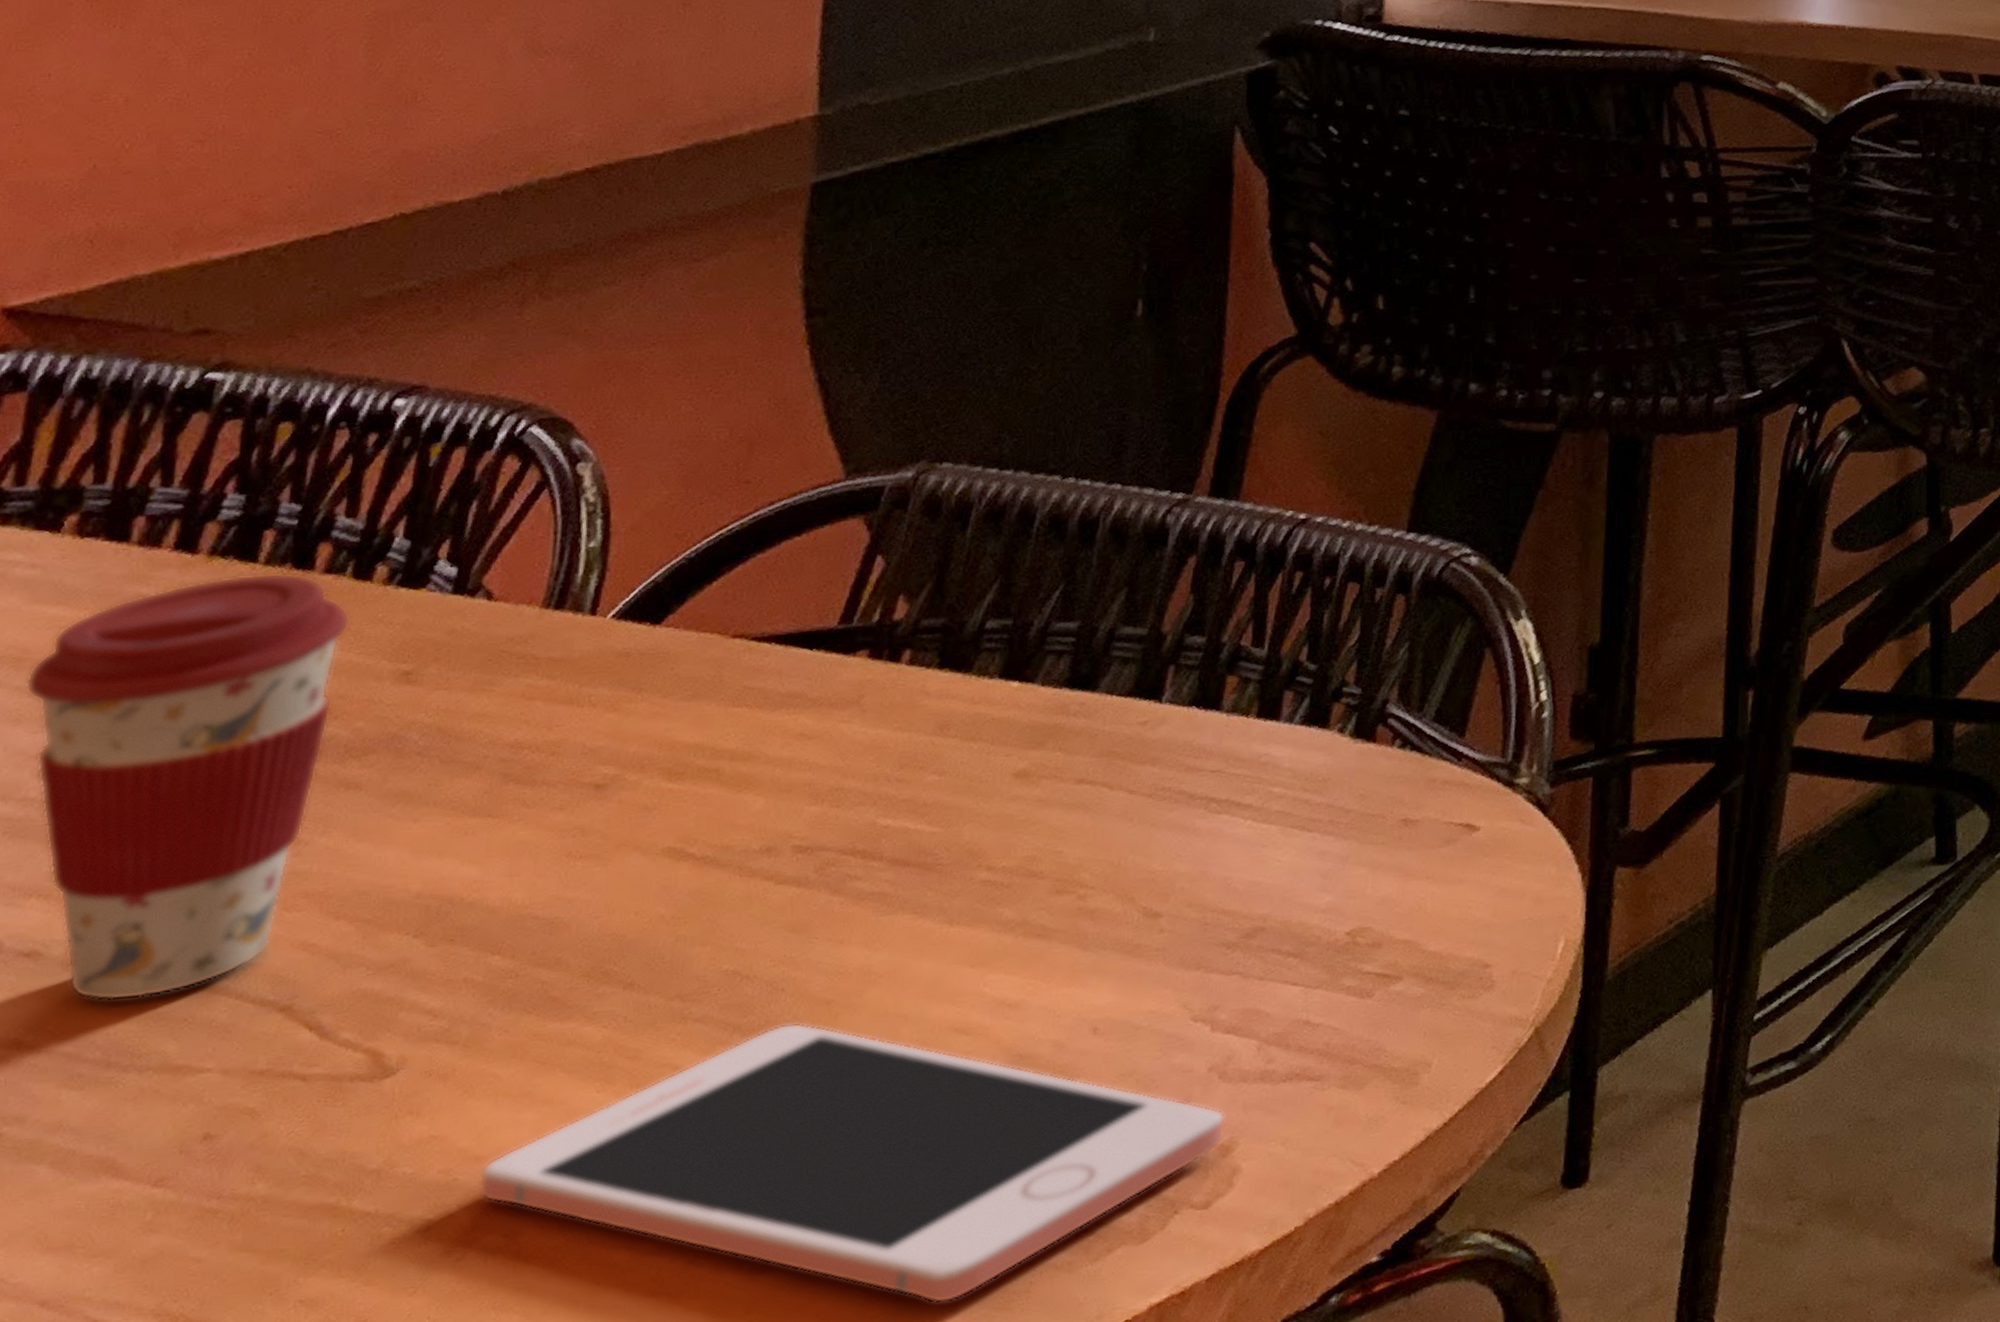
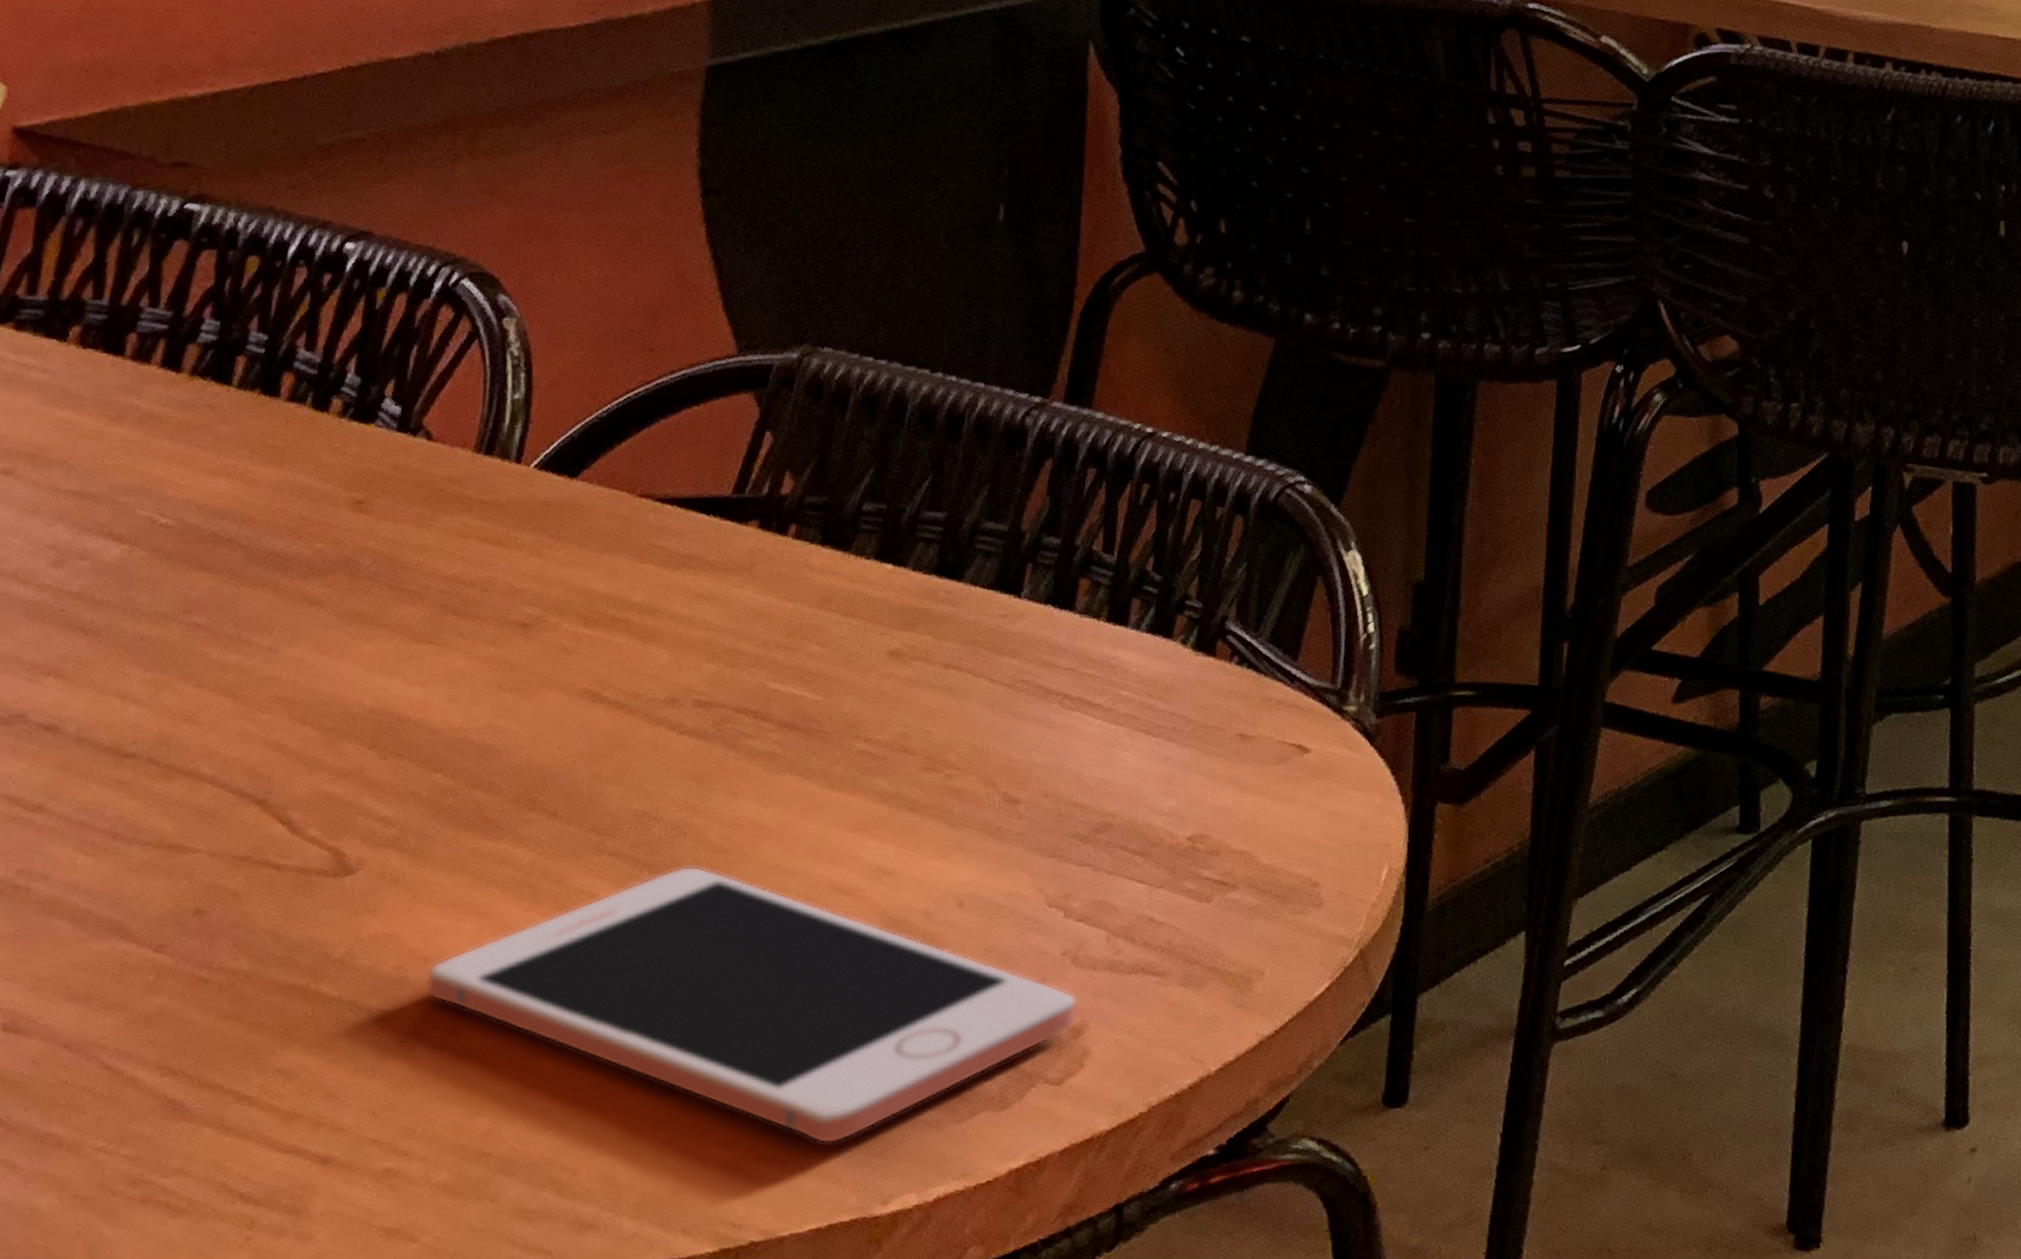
coffee cup: present [26,572,350,1001] -> none [41,396,311,779]

